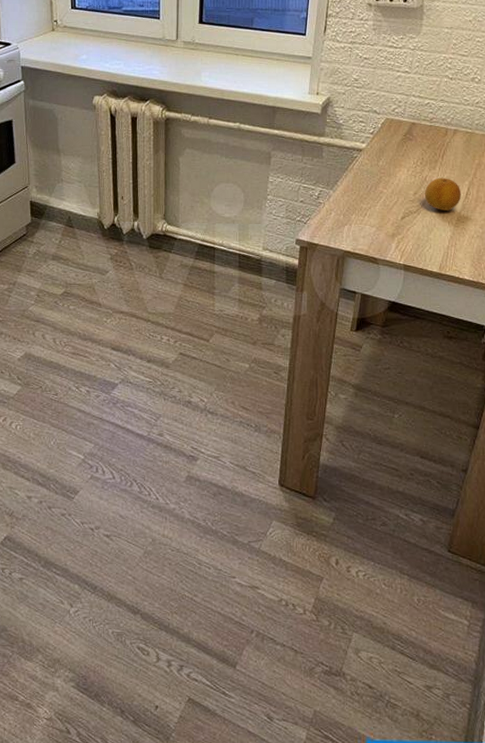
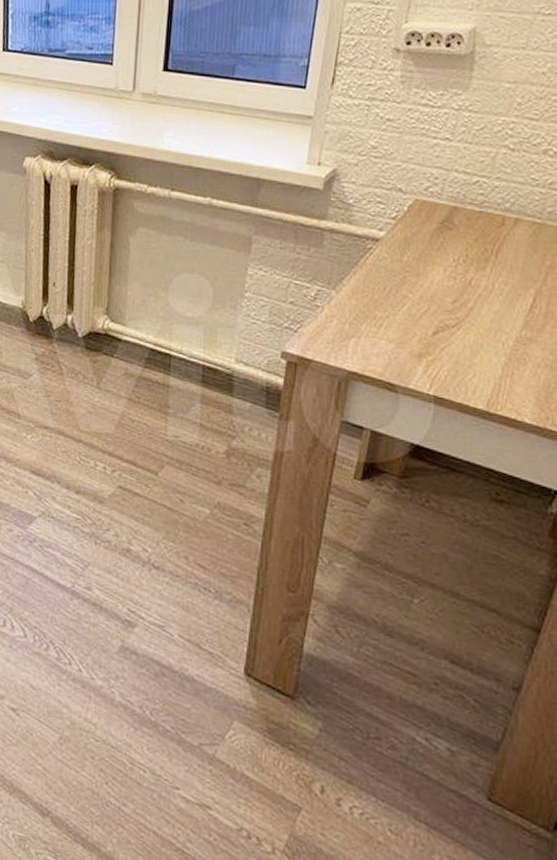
fruit: present [424,178,462,211] -> none [467,282,524,328]

